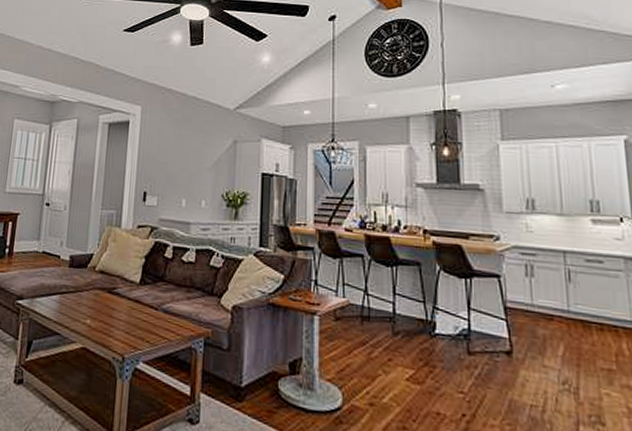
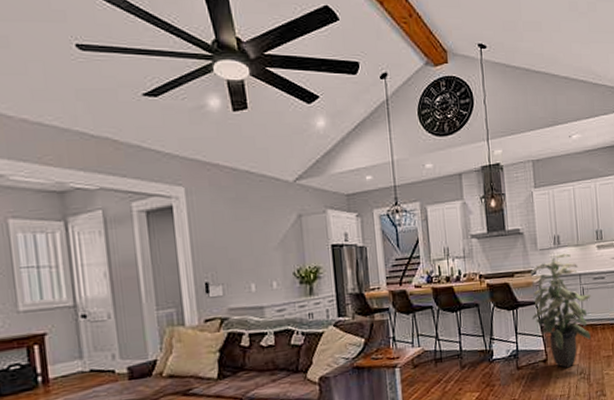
indoor plant: none [490,221,581,371] -> present [529,253,591,368]

